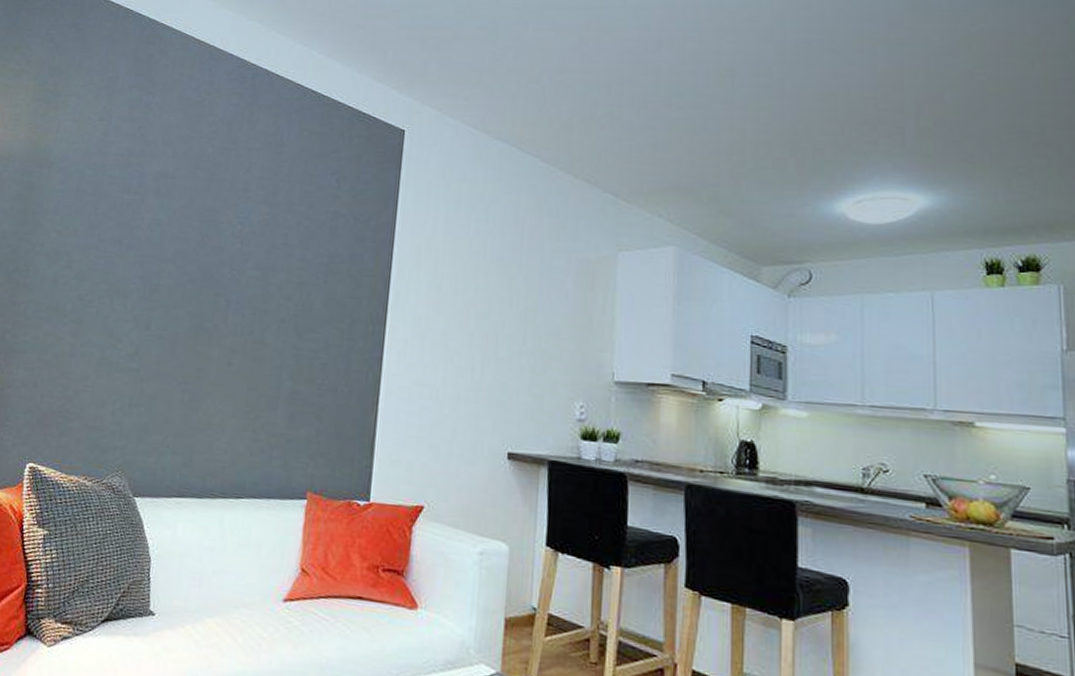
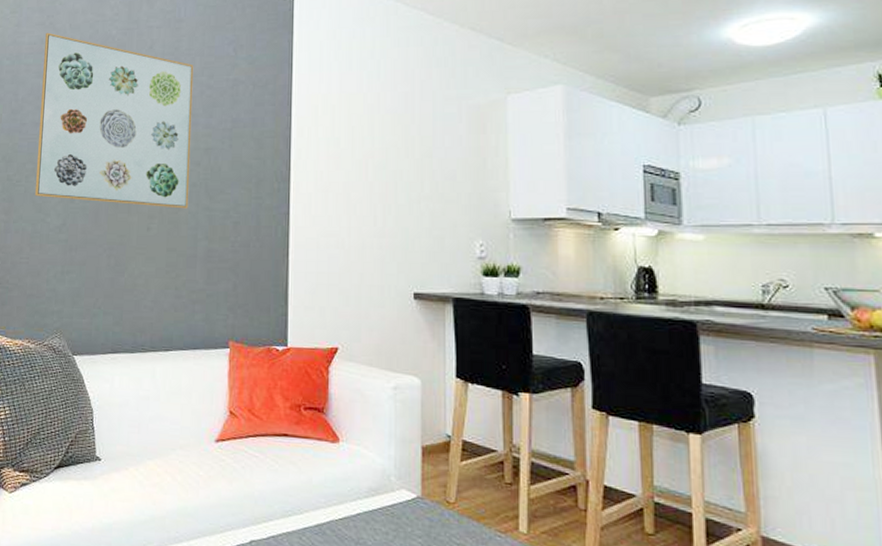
wall art: none [106,144,293,346] -> present [34,32,194,209]

